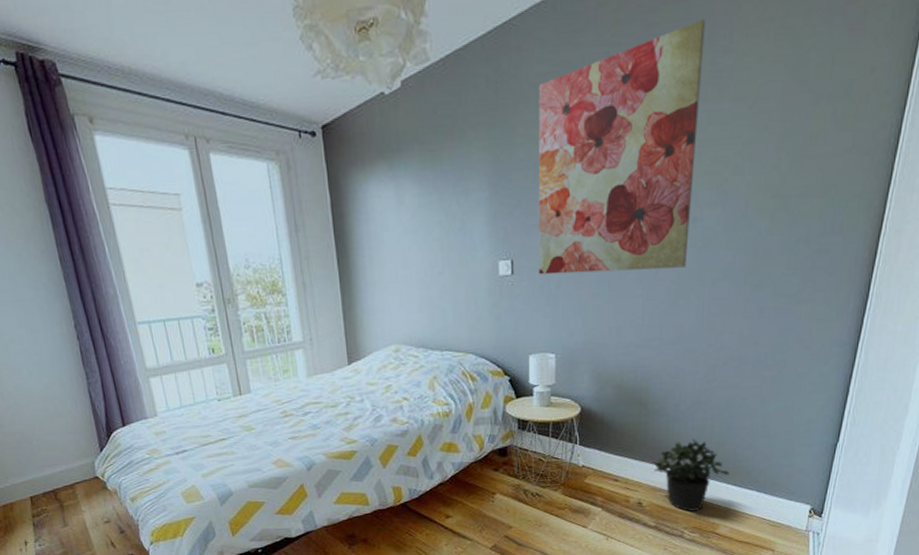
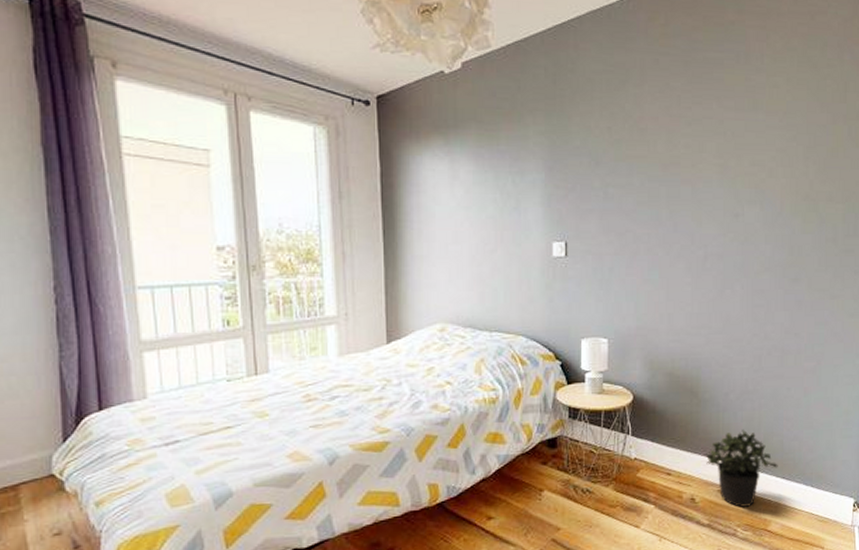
wall art: present [538,19,705,275] -> none [591,42,740,259]

